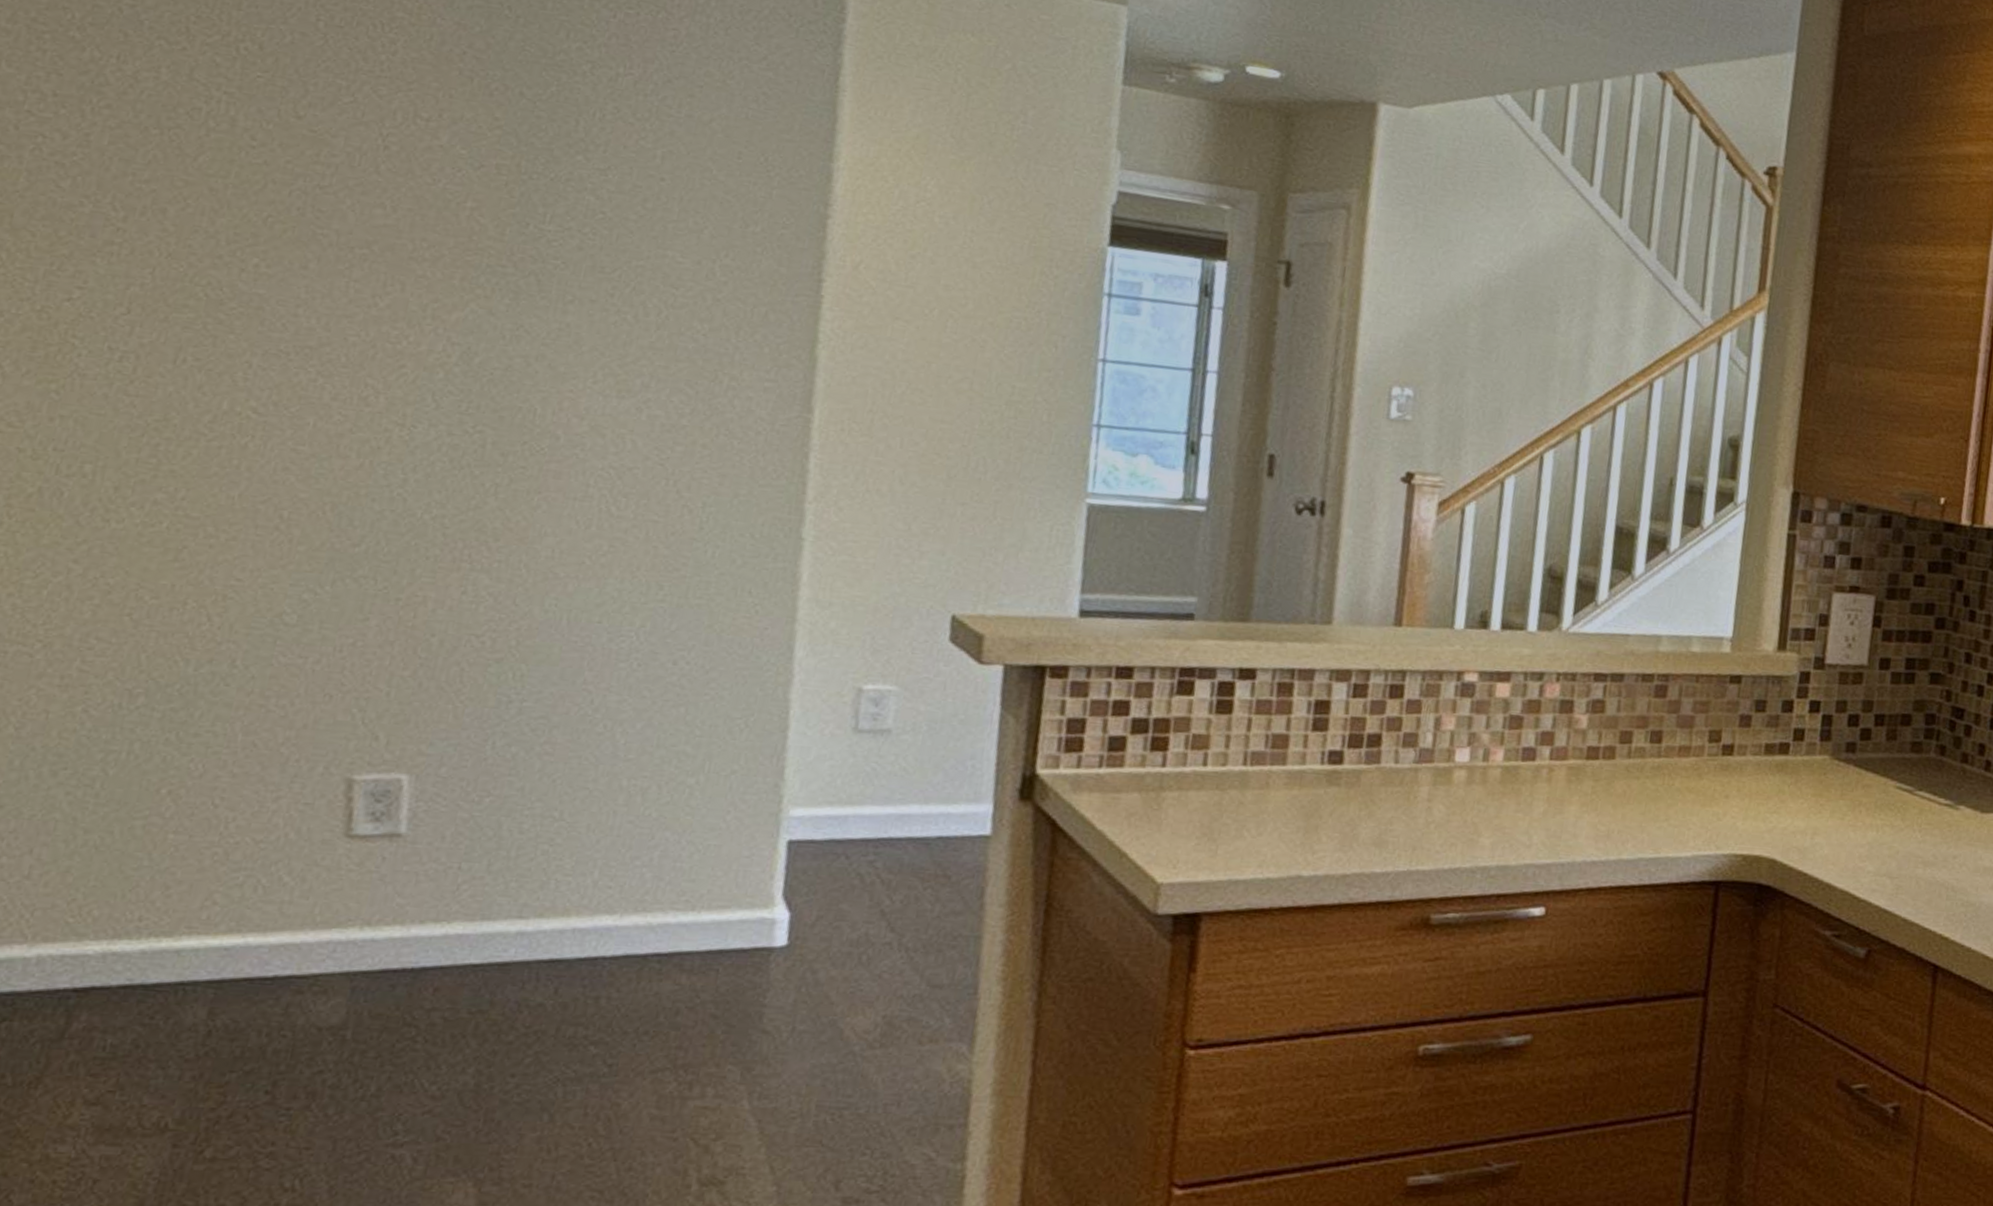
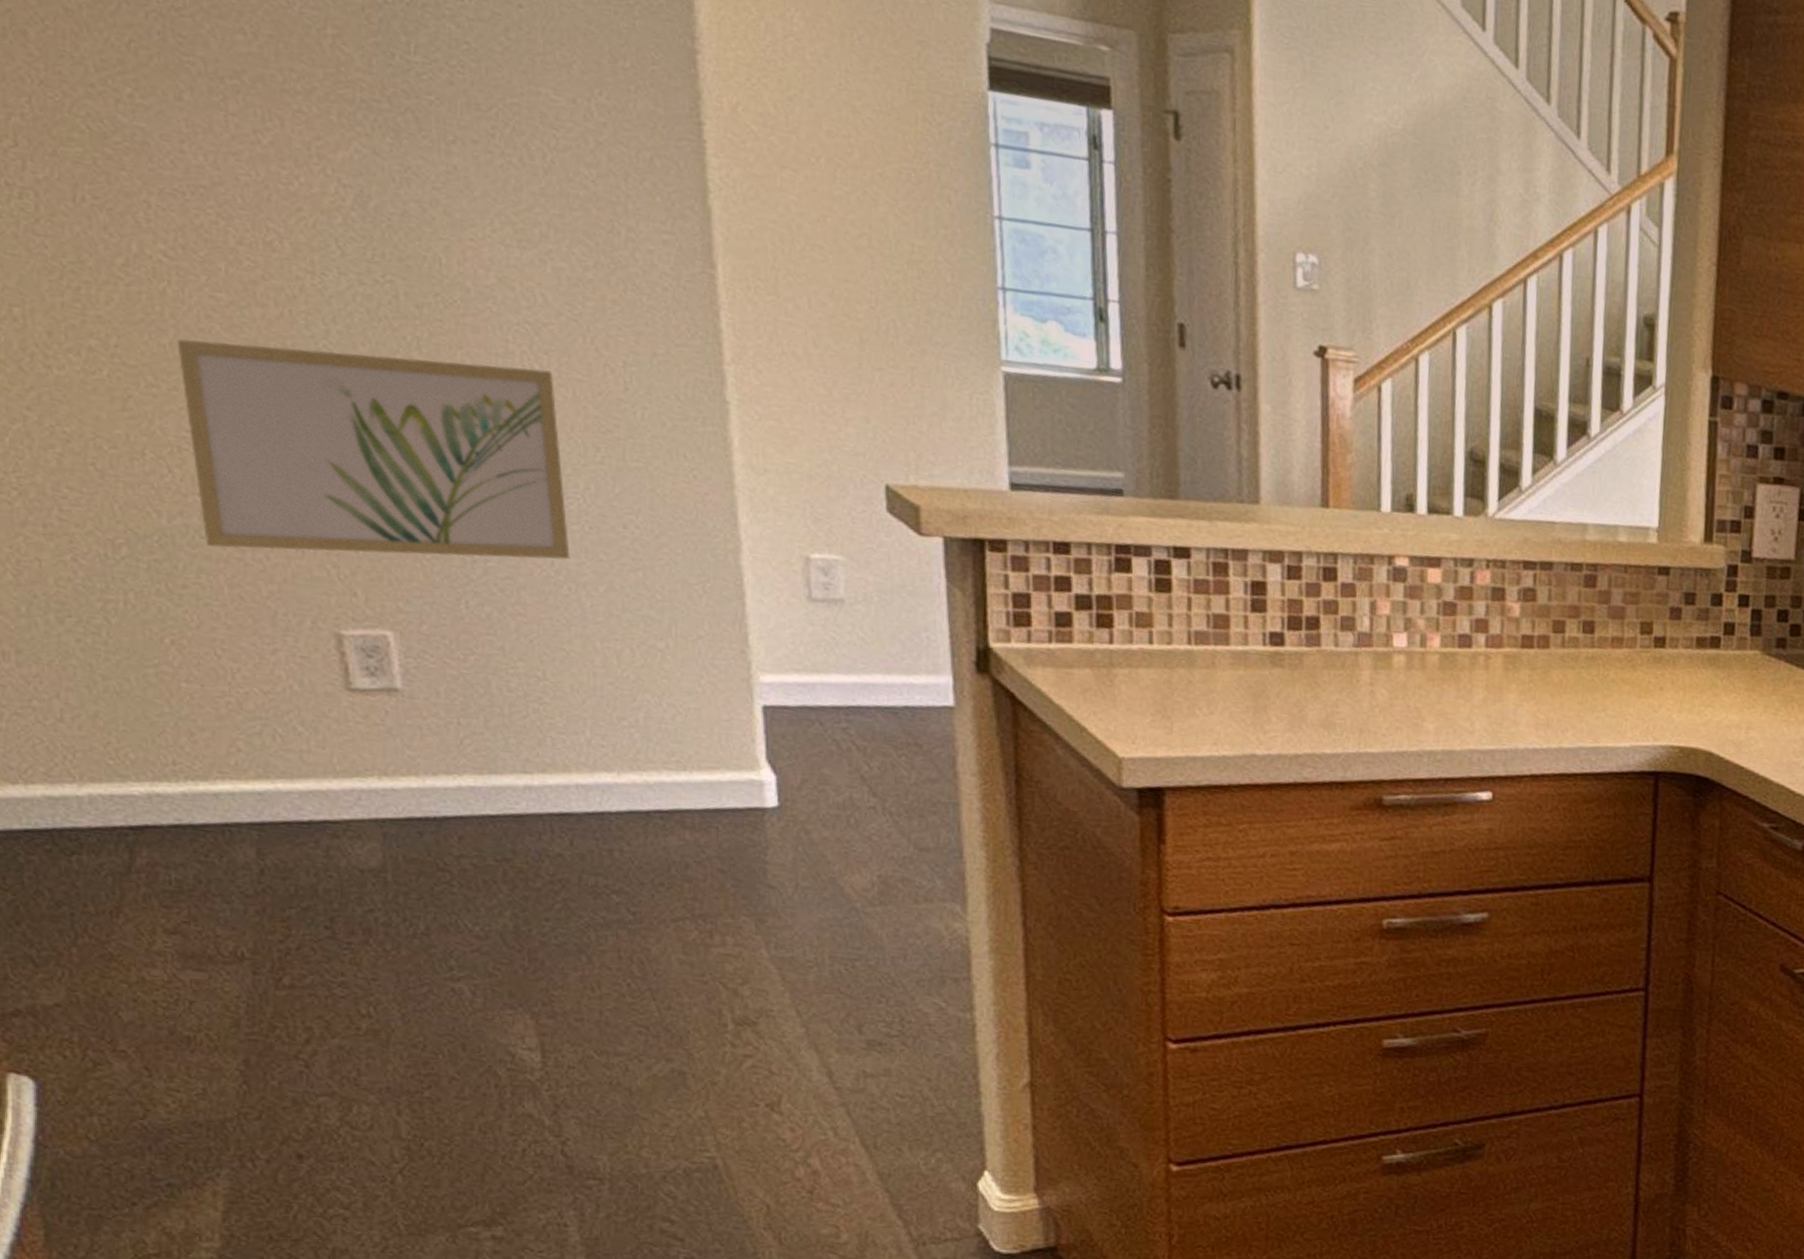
wall art: none [229,491,629,698] -> present [177,339,570,560]

